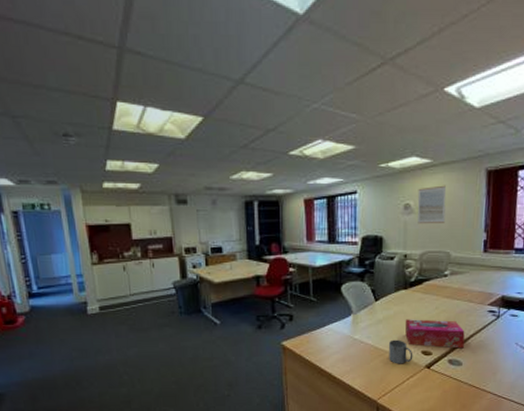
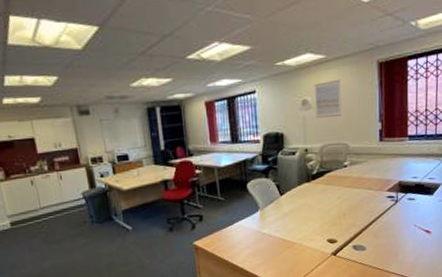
mug: present [389,339,413,364] -> none [296,230,320,254]
tissue box: present [405,319,465,349] -> none [310,208,367,235]

